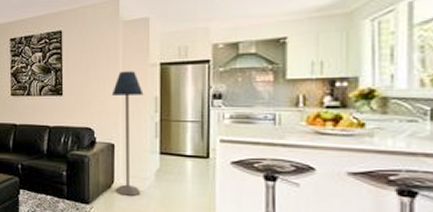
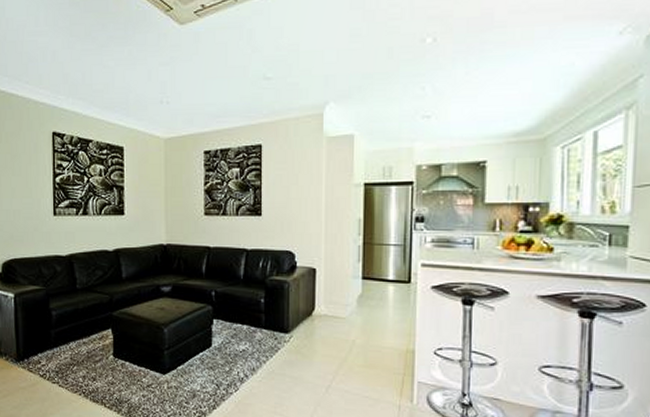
floor lamp: present [111,71,144,196] -> none [313,191,347,323]

